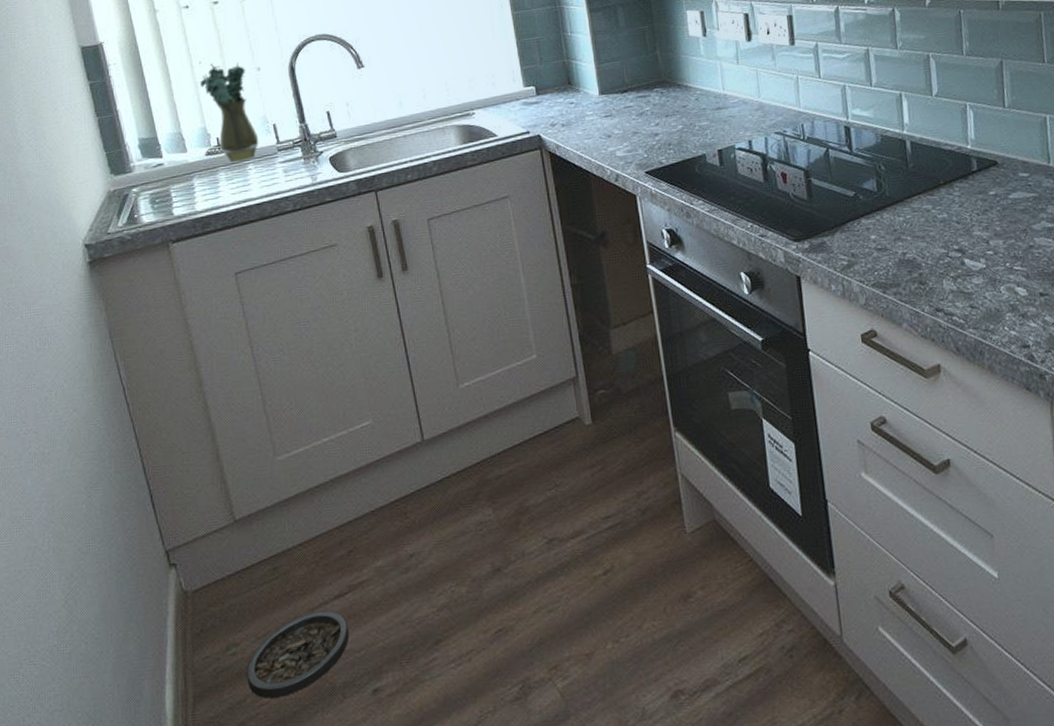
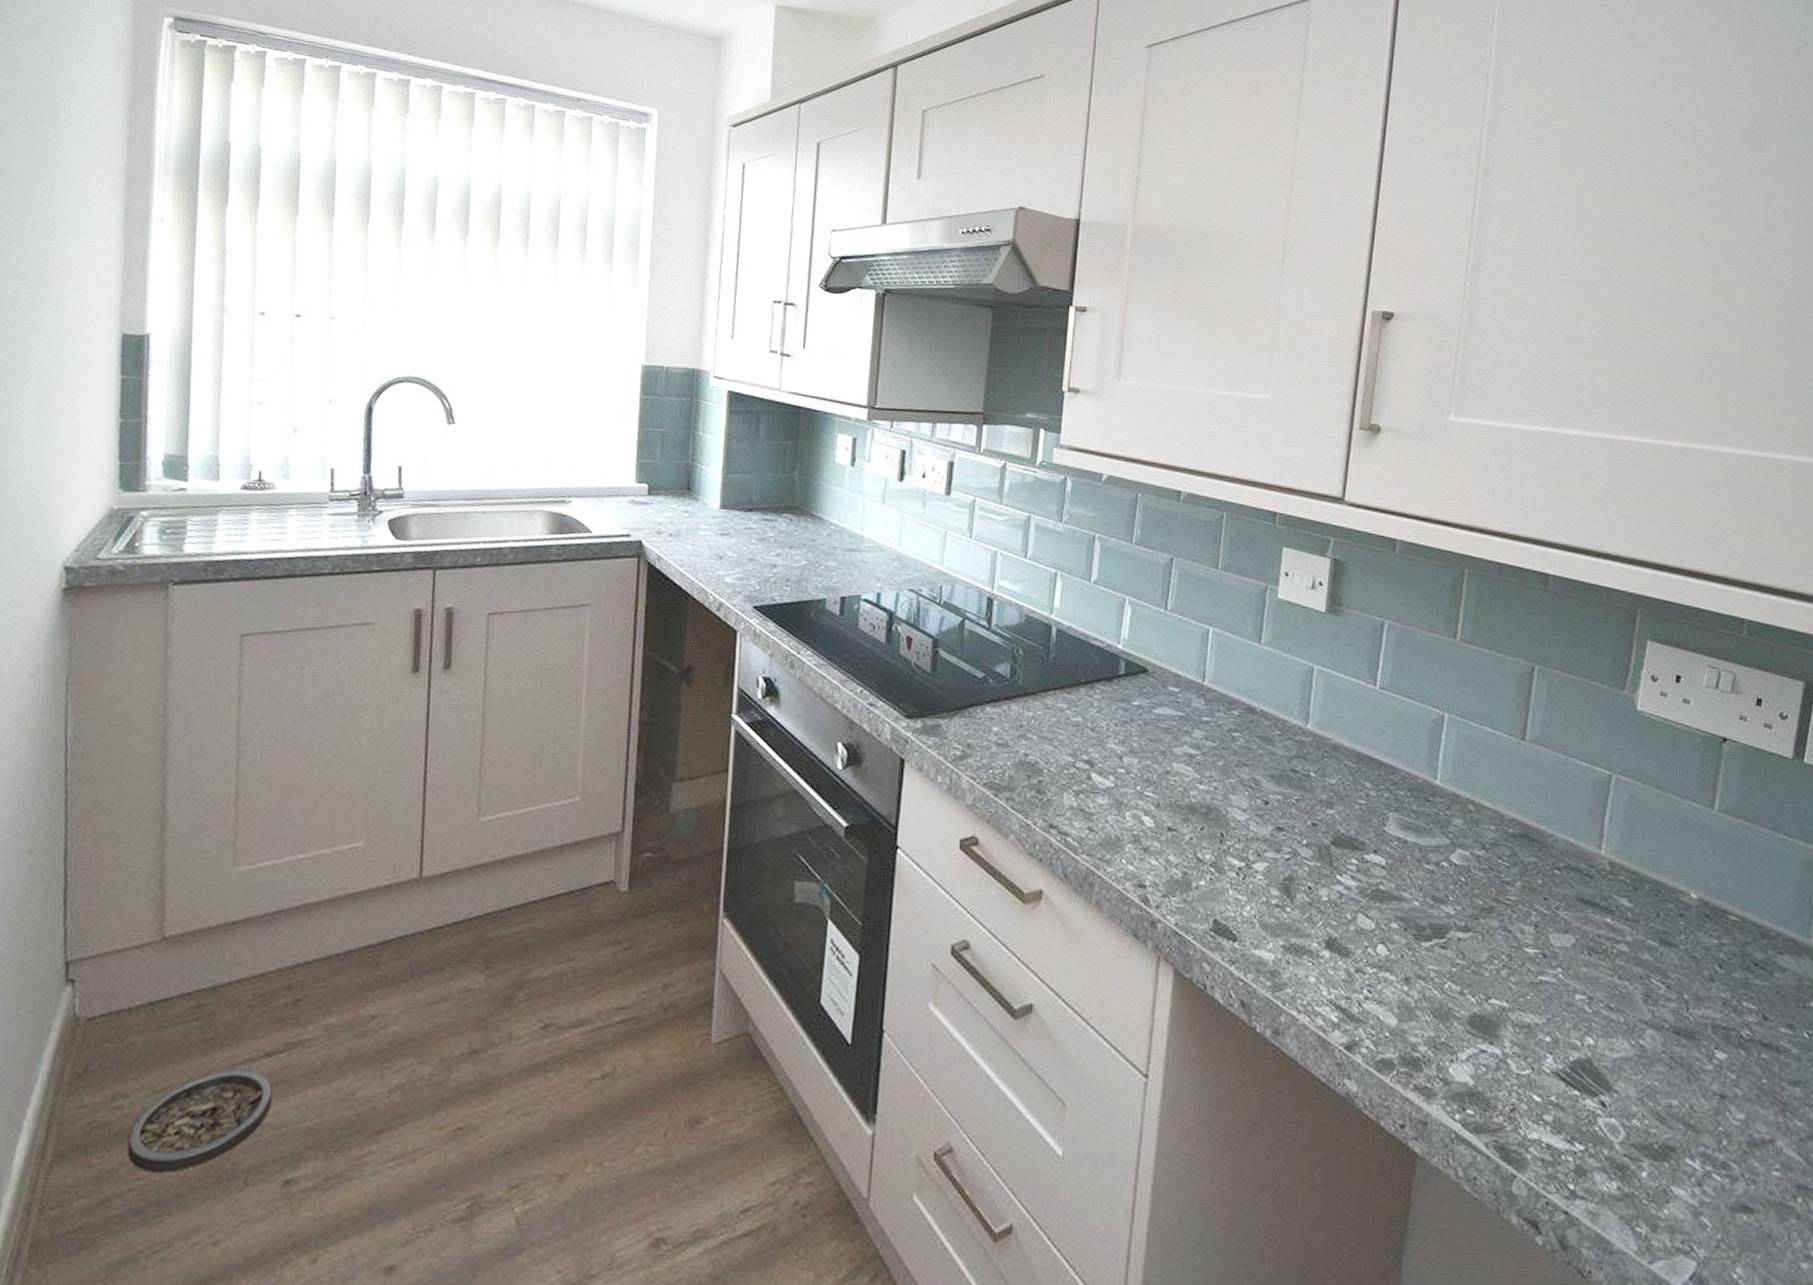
vase: present [200,62,259,163] -> none [255,383,314,505]

